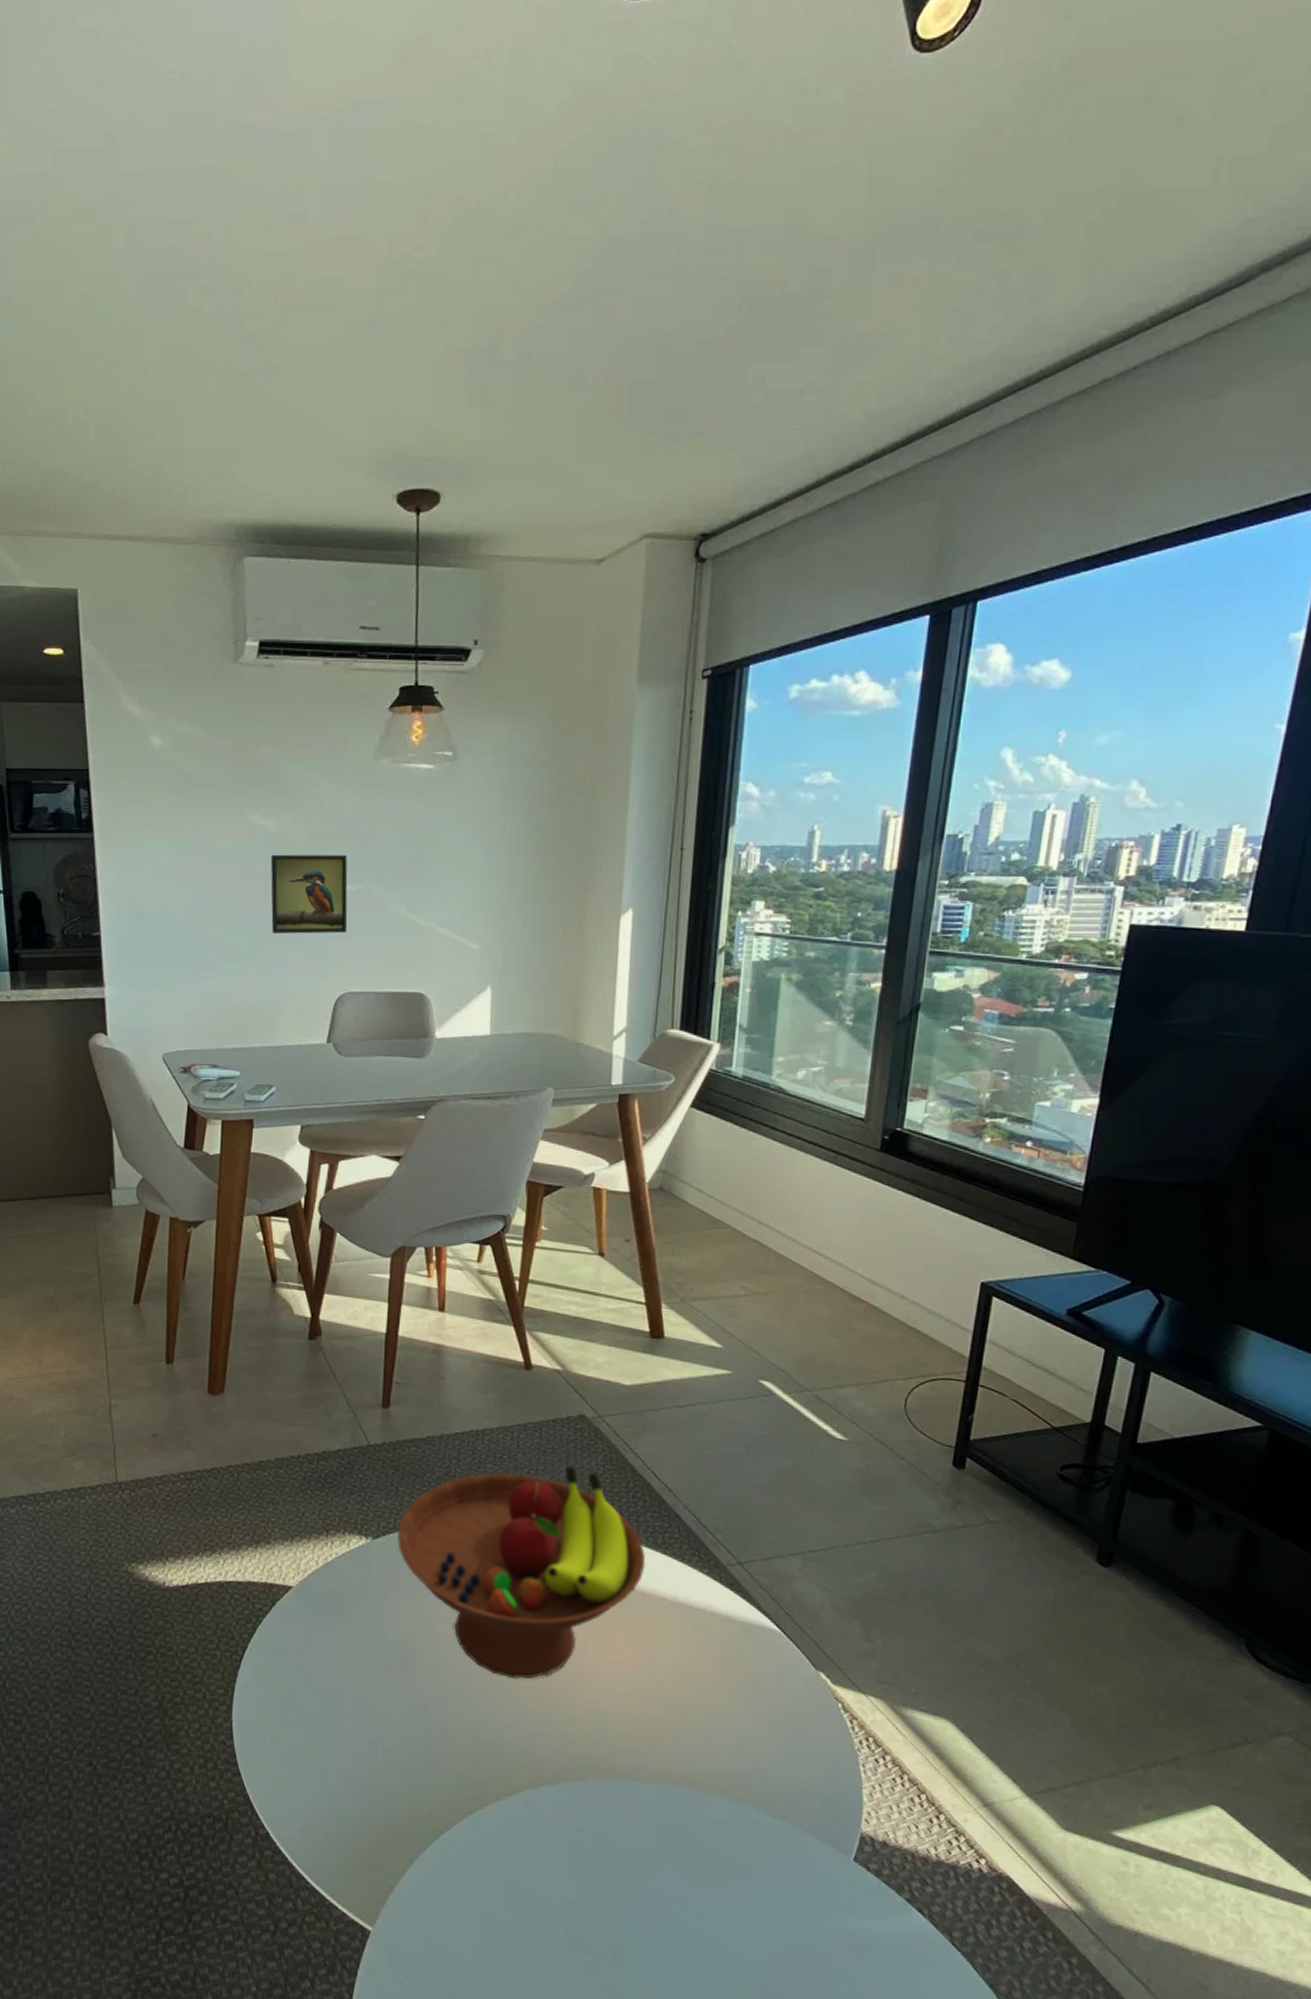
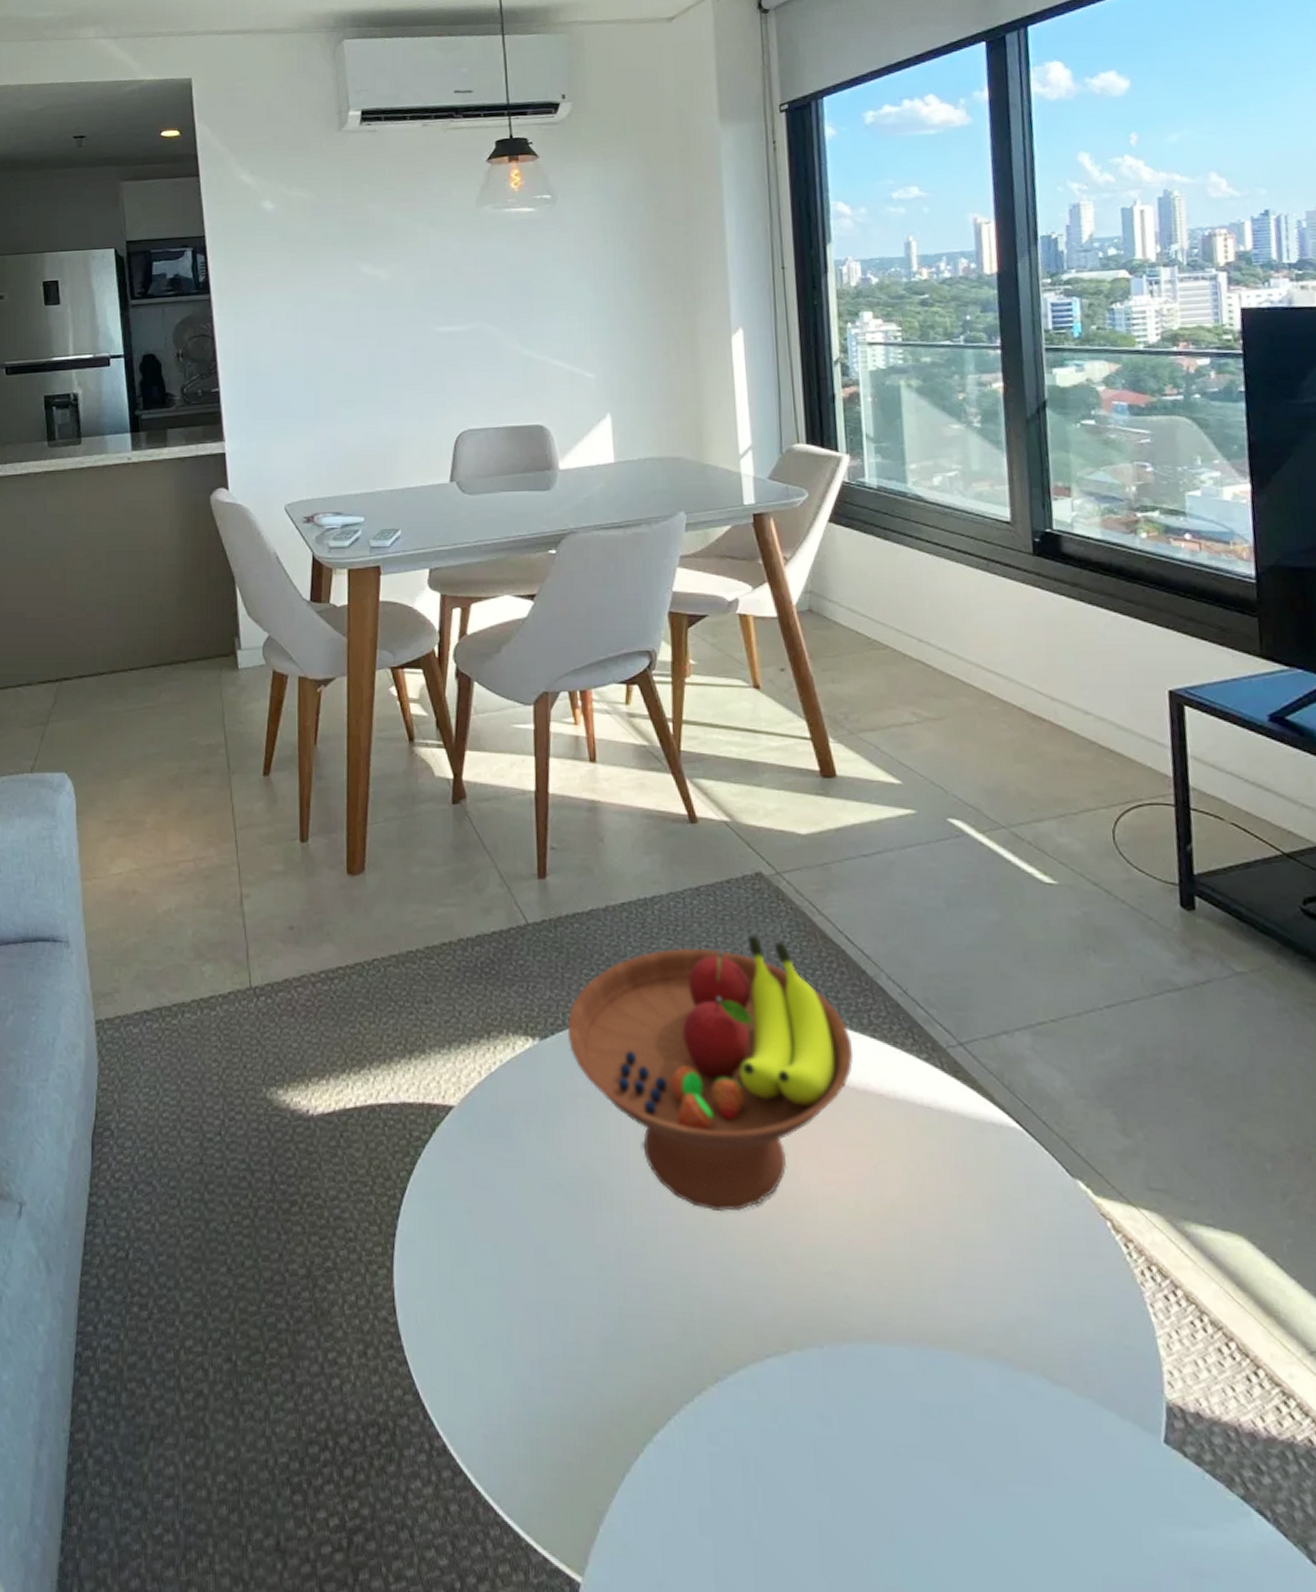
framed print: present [270,854,348,934] -> none [382,297,463,377]

